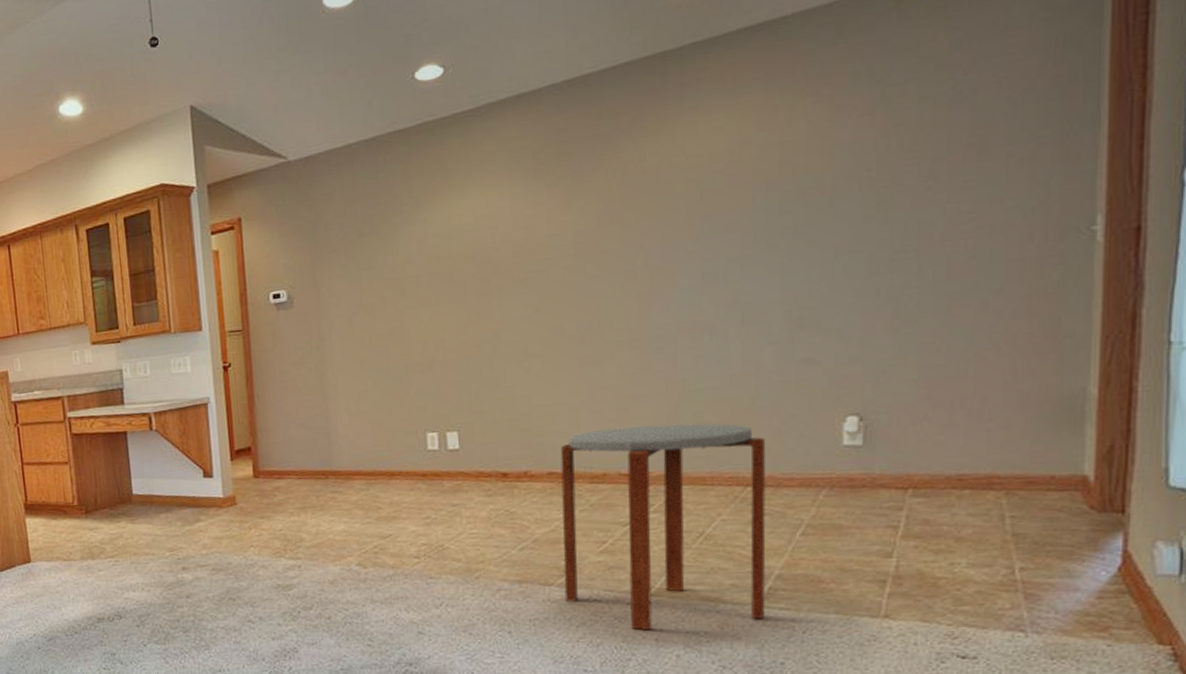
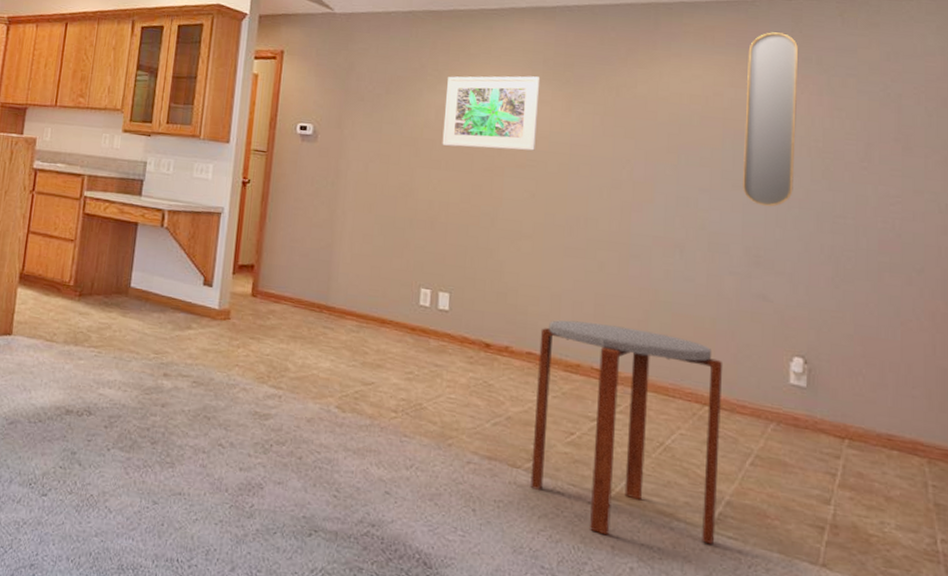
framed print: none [426,176,534,279] -> present [442,76,541,151]
home mirror: none [779,48,844,261] -> present [743,32,799,207]

